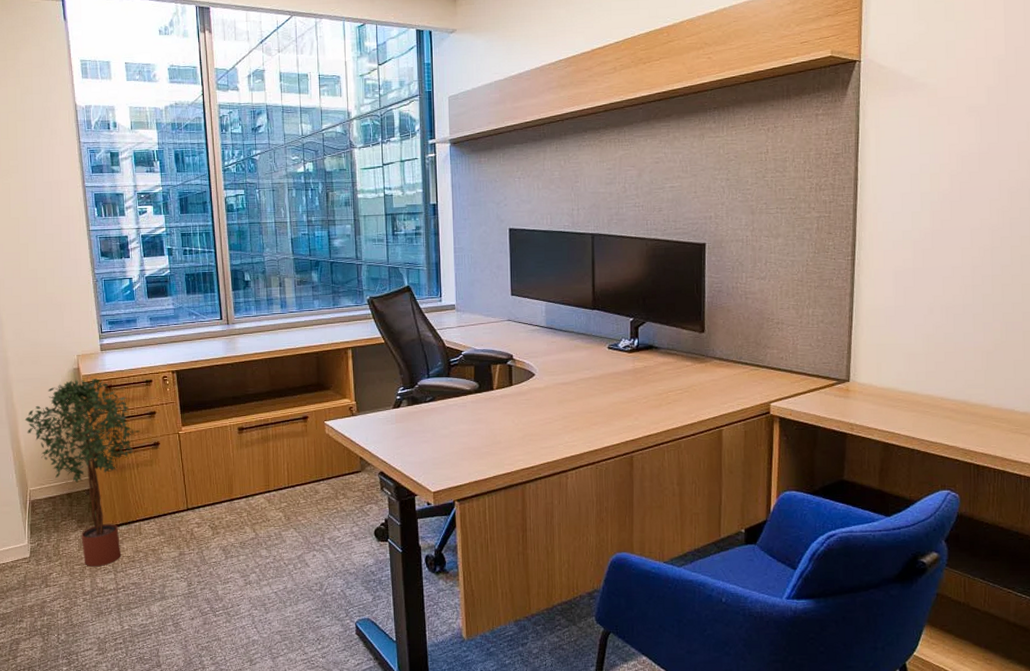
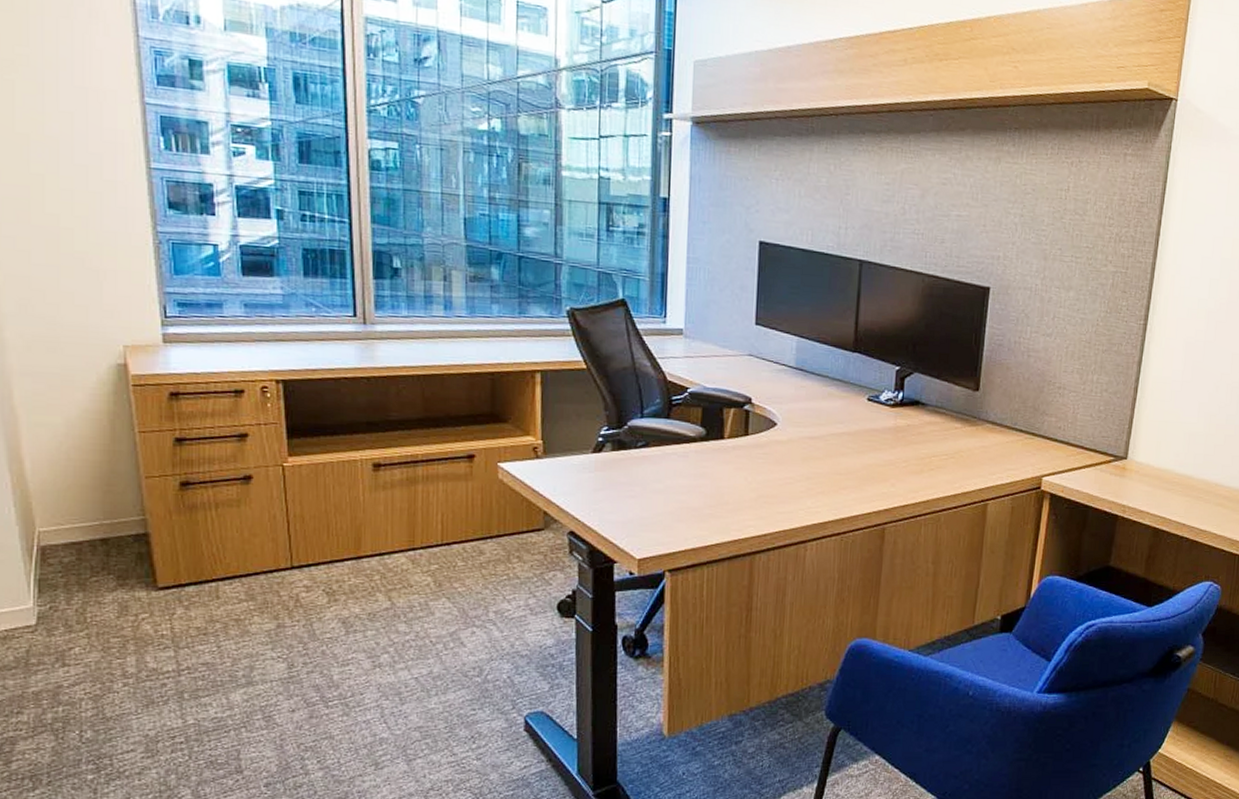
potted tree: present [24,377,140,567] -> none [32,379,222,641]

